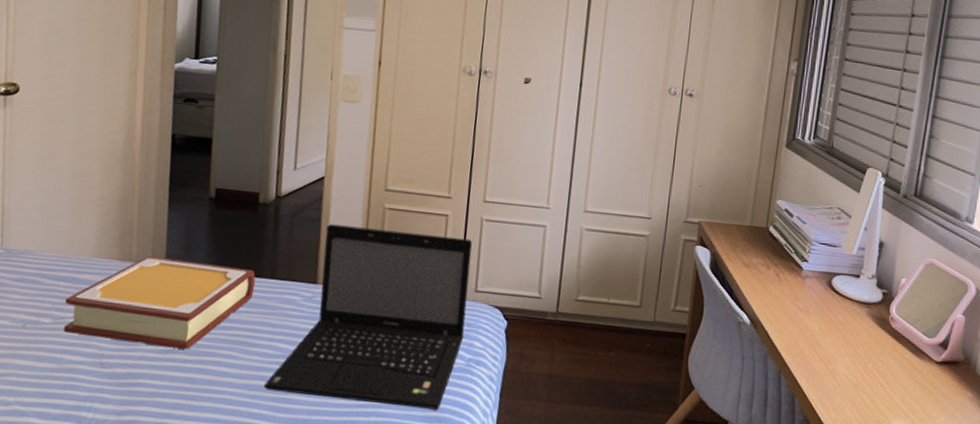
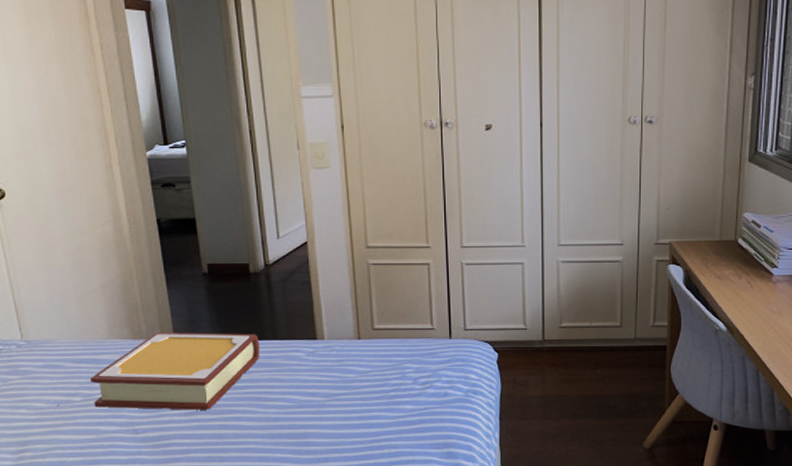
laptop: present [264,224,473,410] -> none [284,283,460,438]

